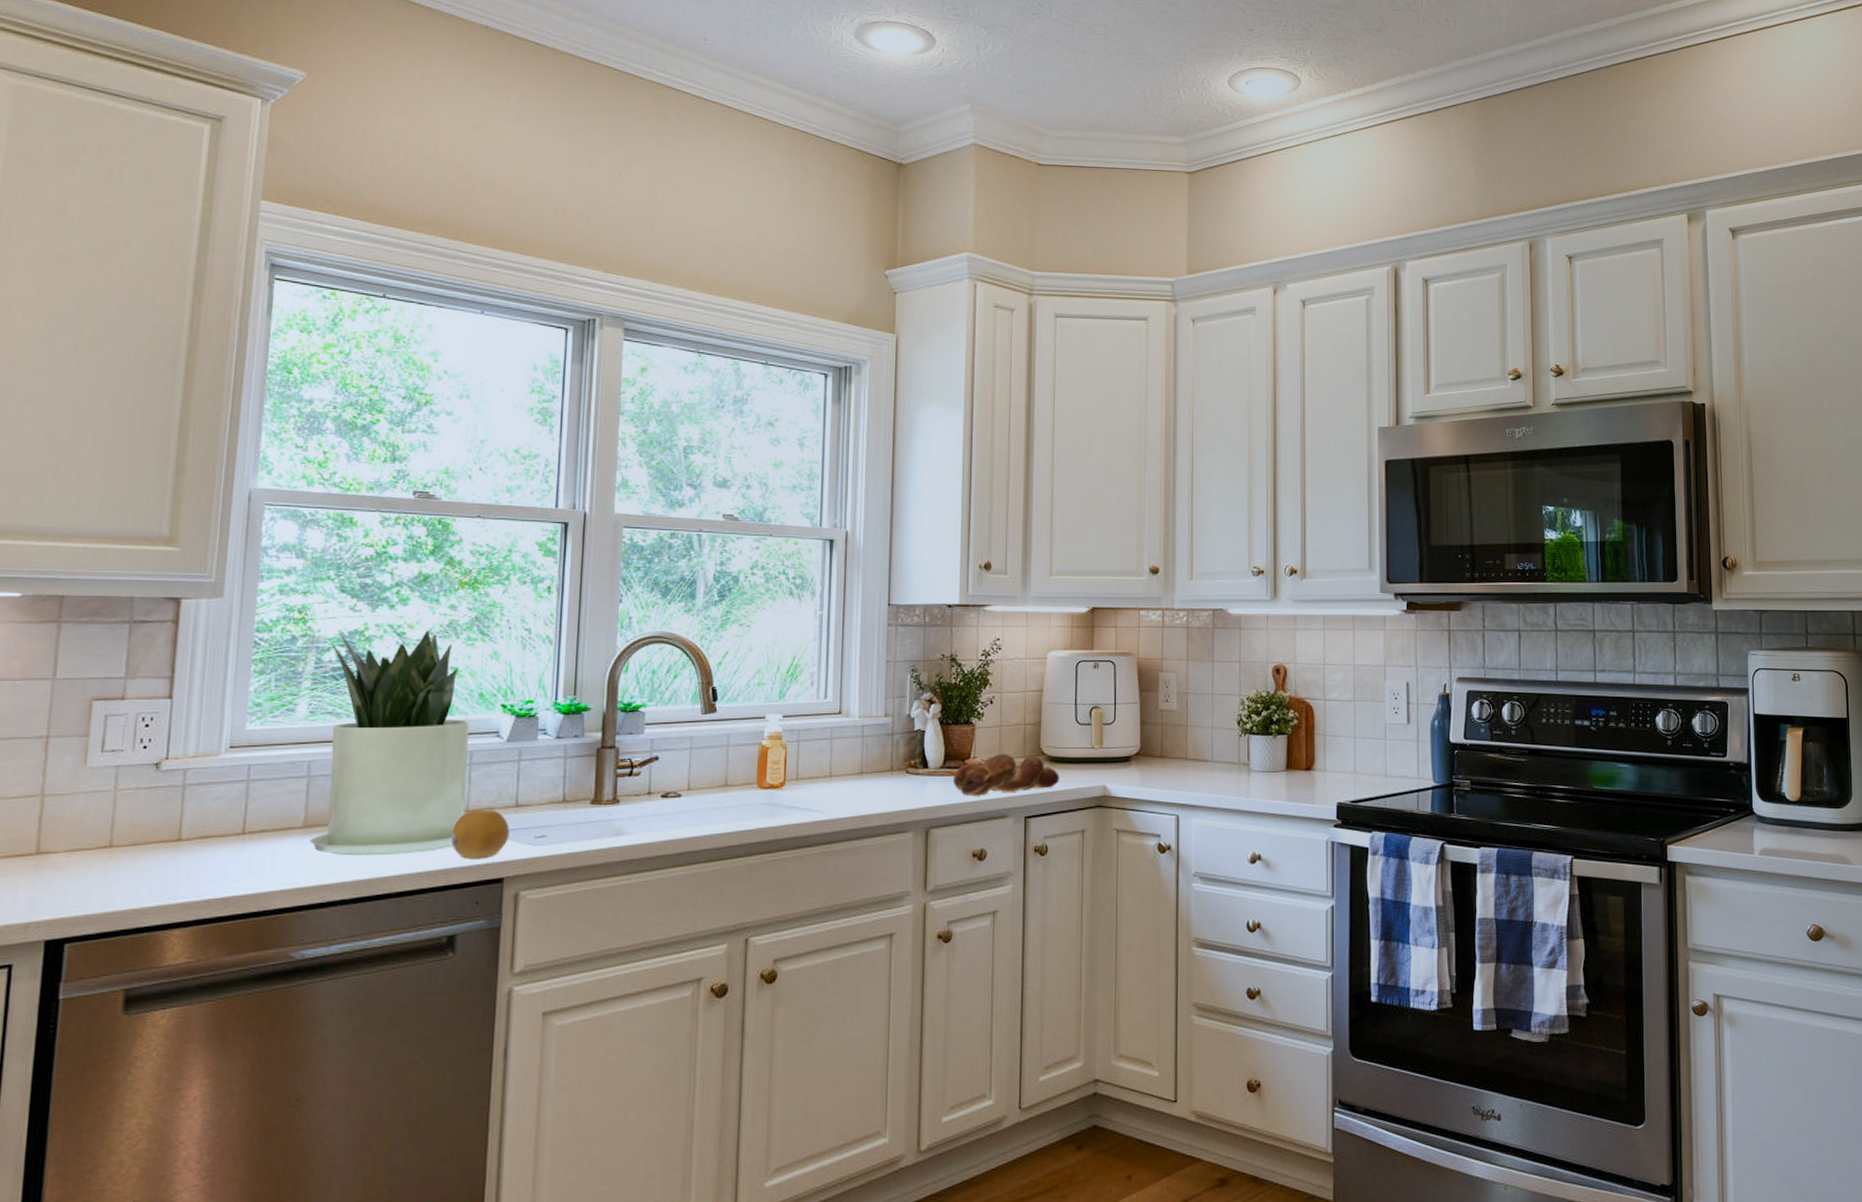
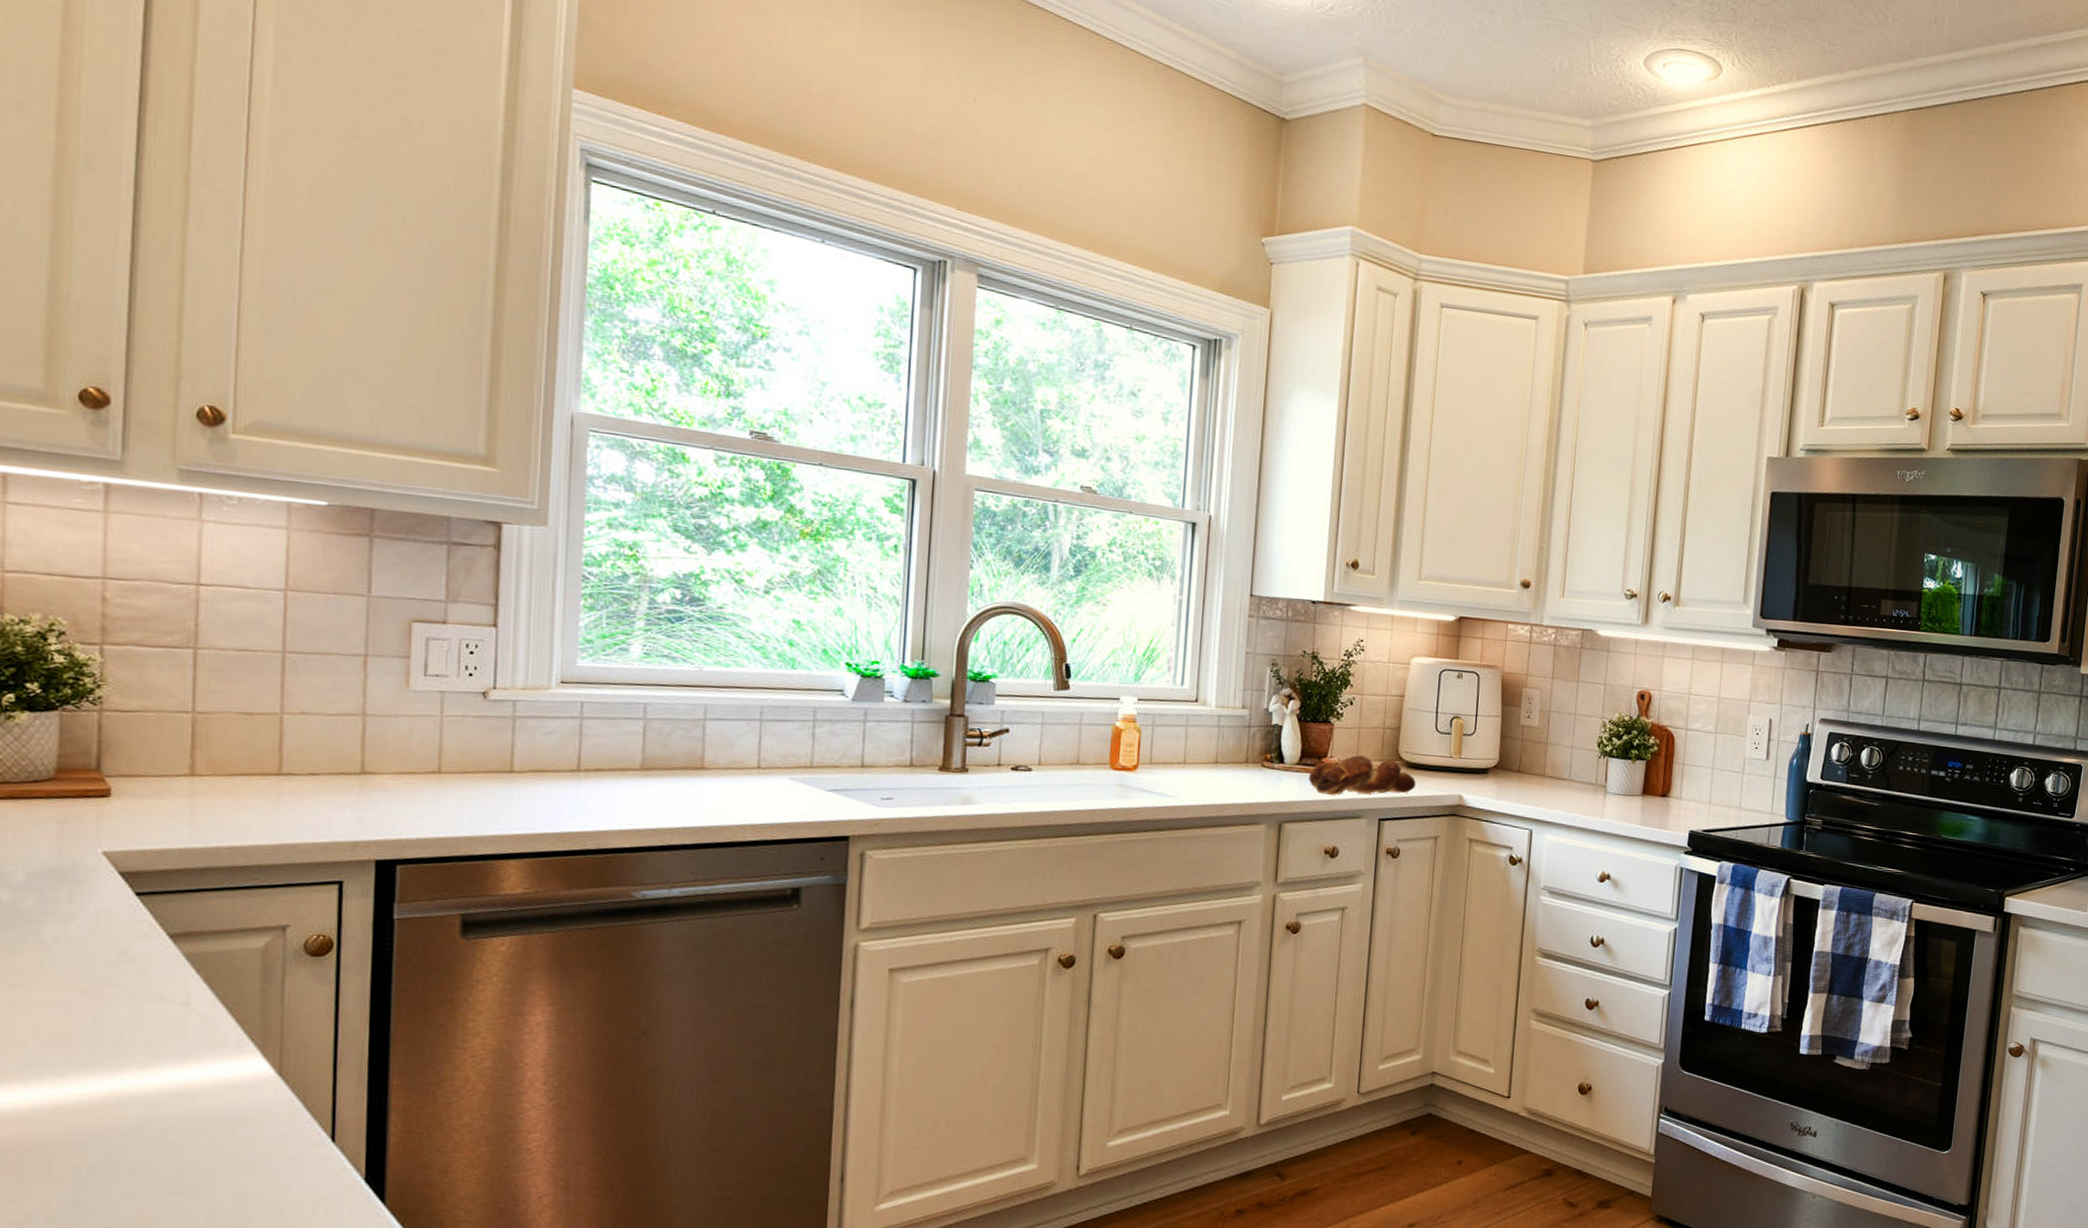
planter: present [310,632,469,856] -> none [648,575,812,805]
fruit: present [450,809,510,859] -> none [794,766,855,816]

